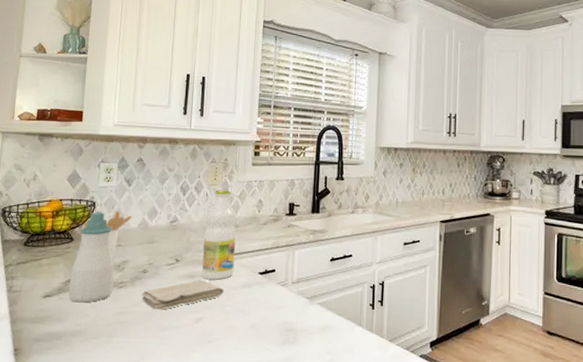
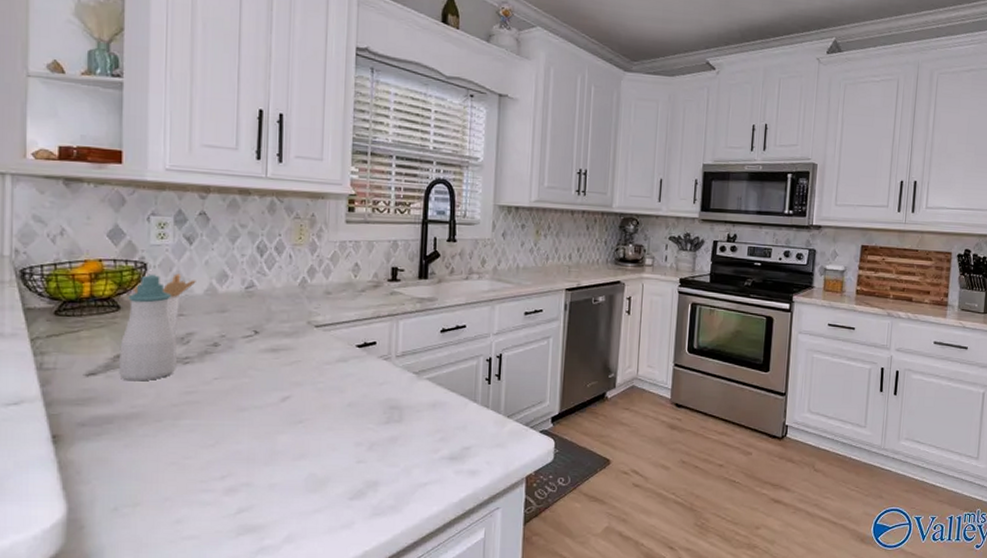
washcloth: present [141,280,224,310] -> none [213,354,316,388]
bottle: present [202,189,237,280] -> none [288,250,329,354]

